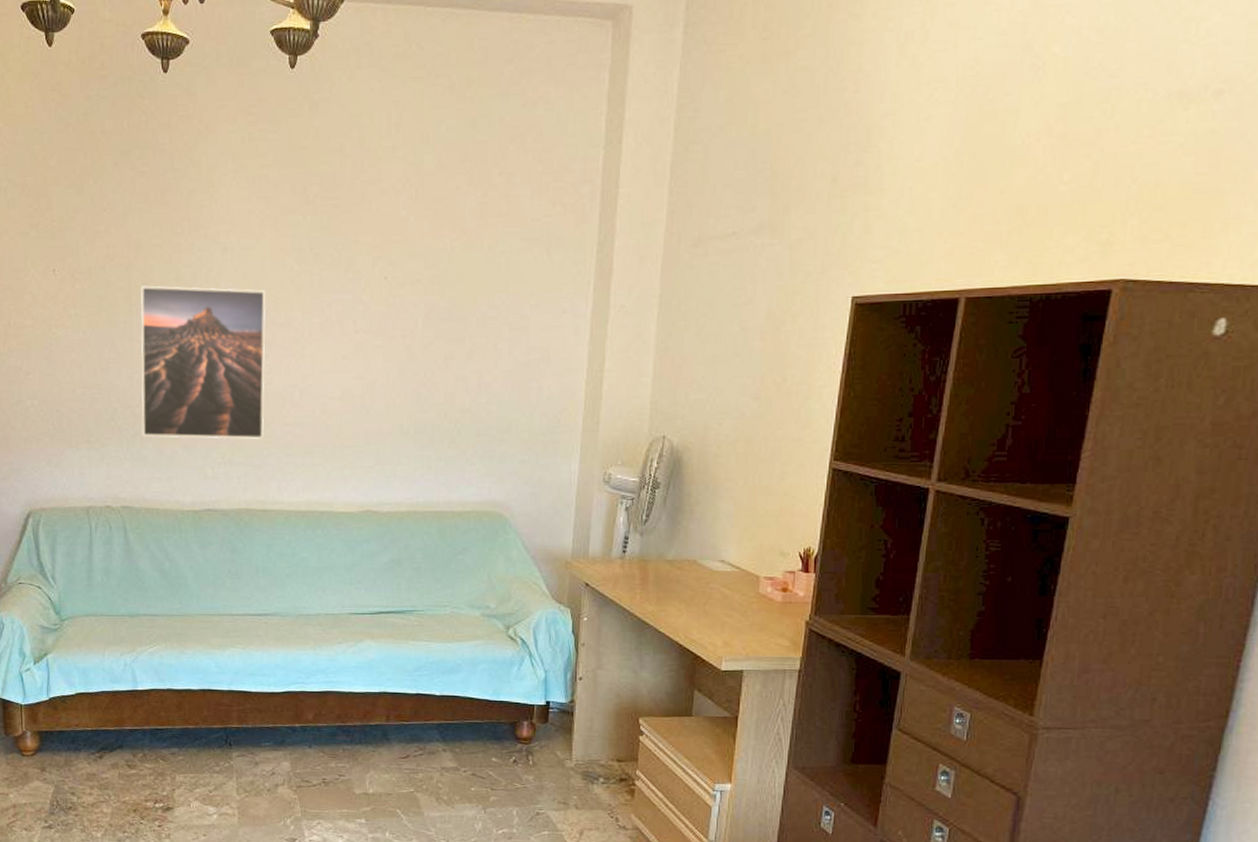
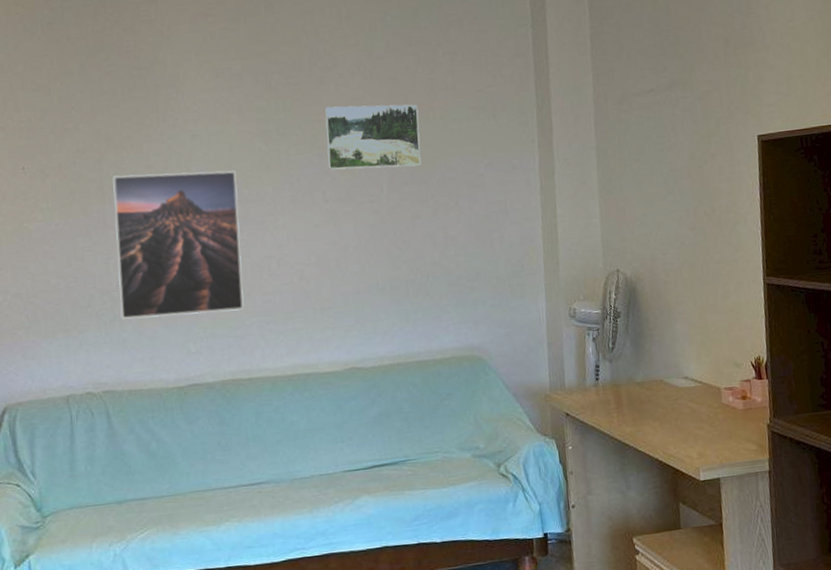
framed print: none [362,226,465,301] -> present [324,104,422,170]

